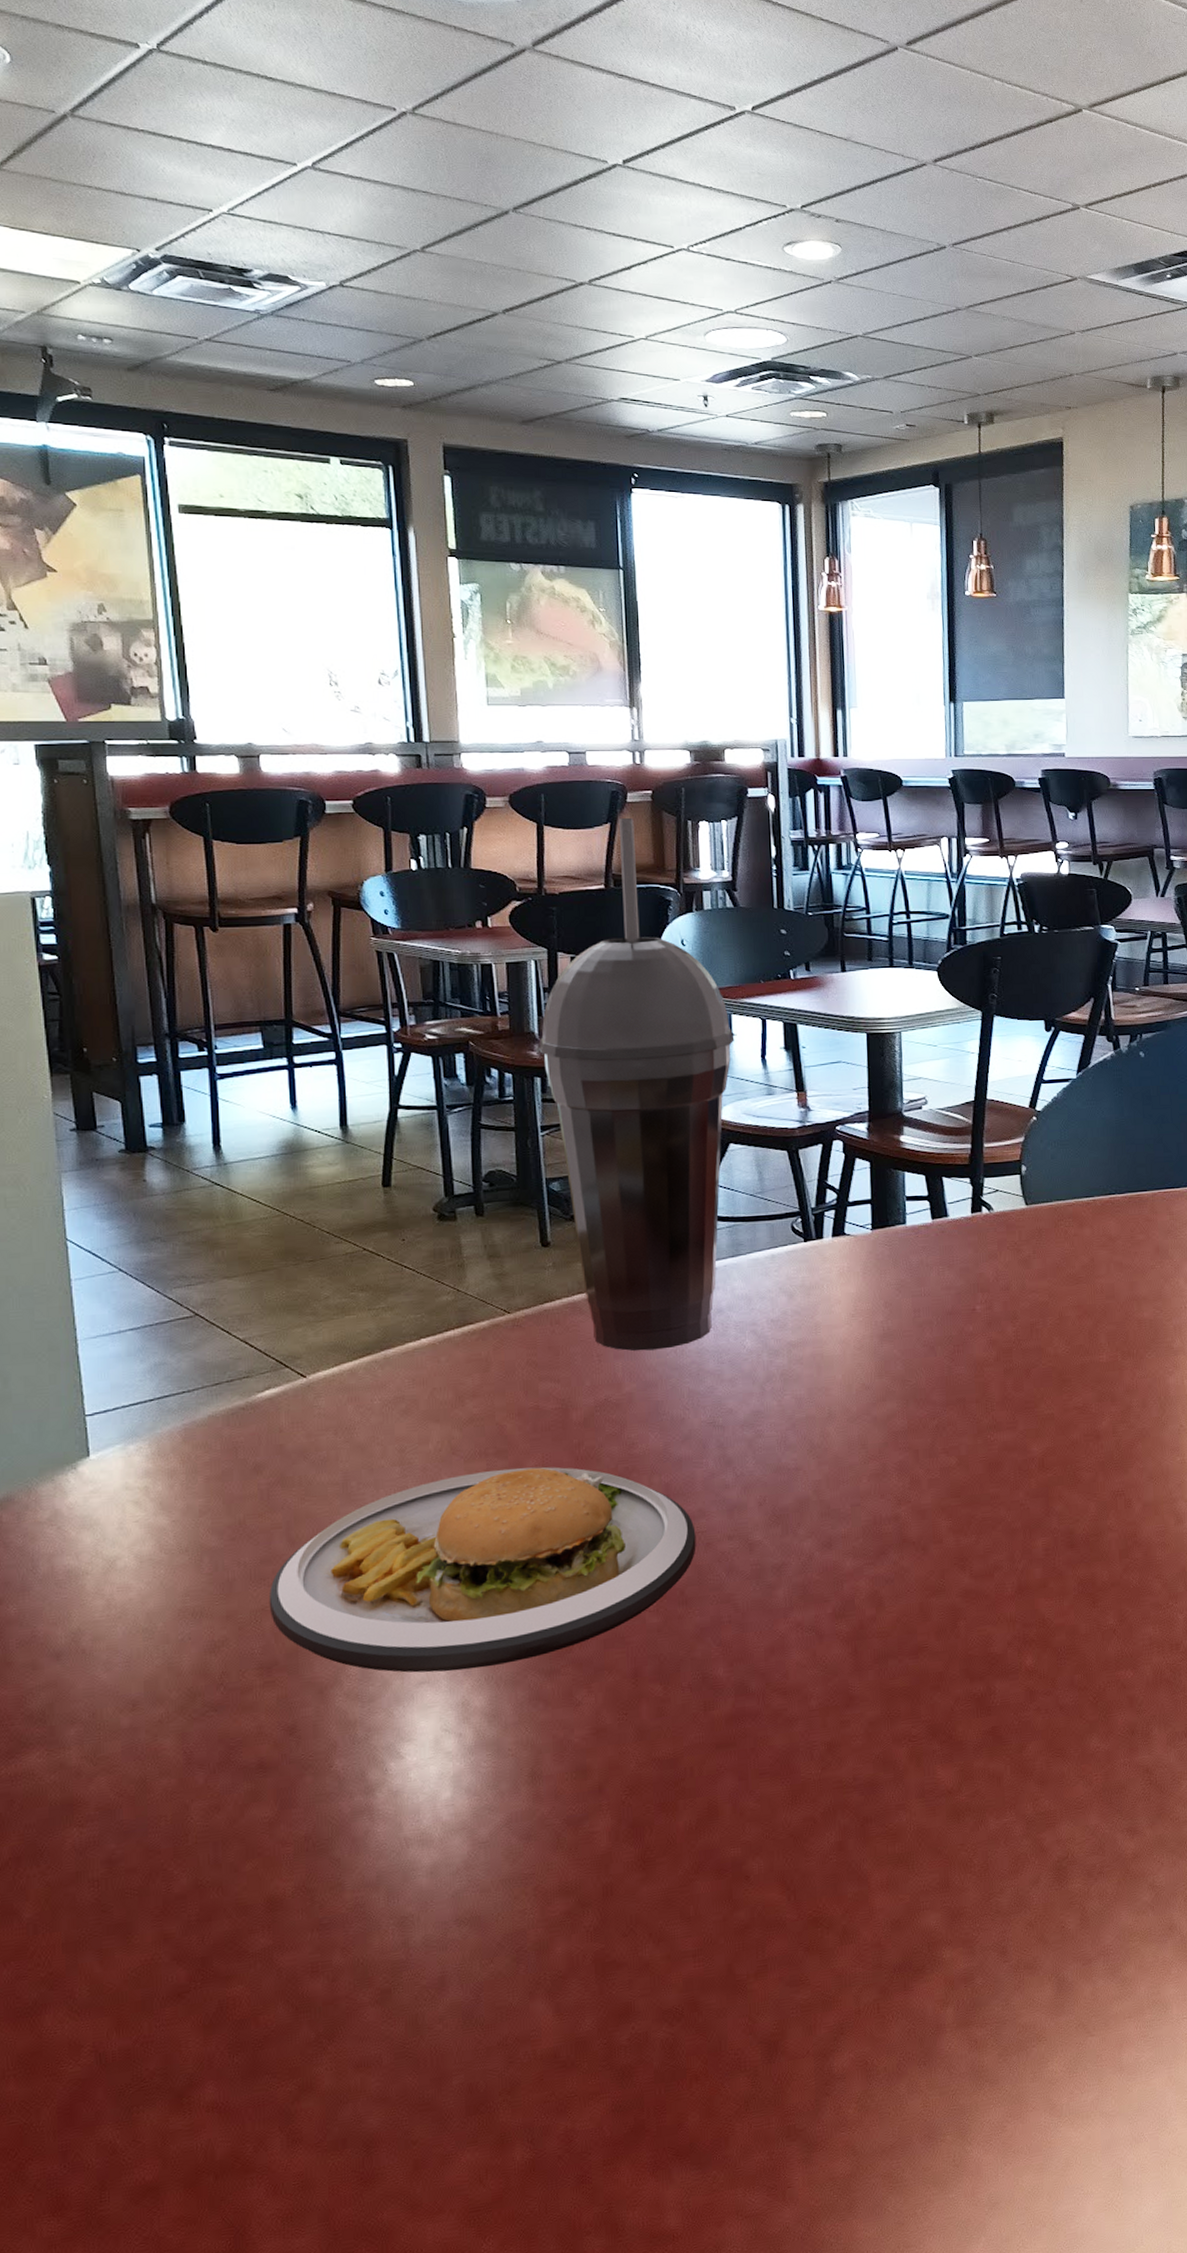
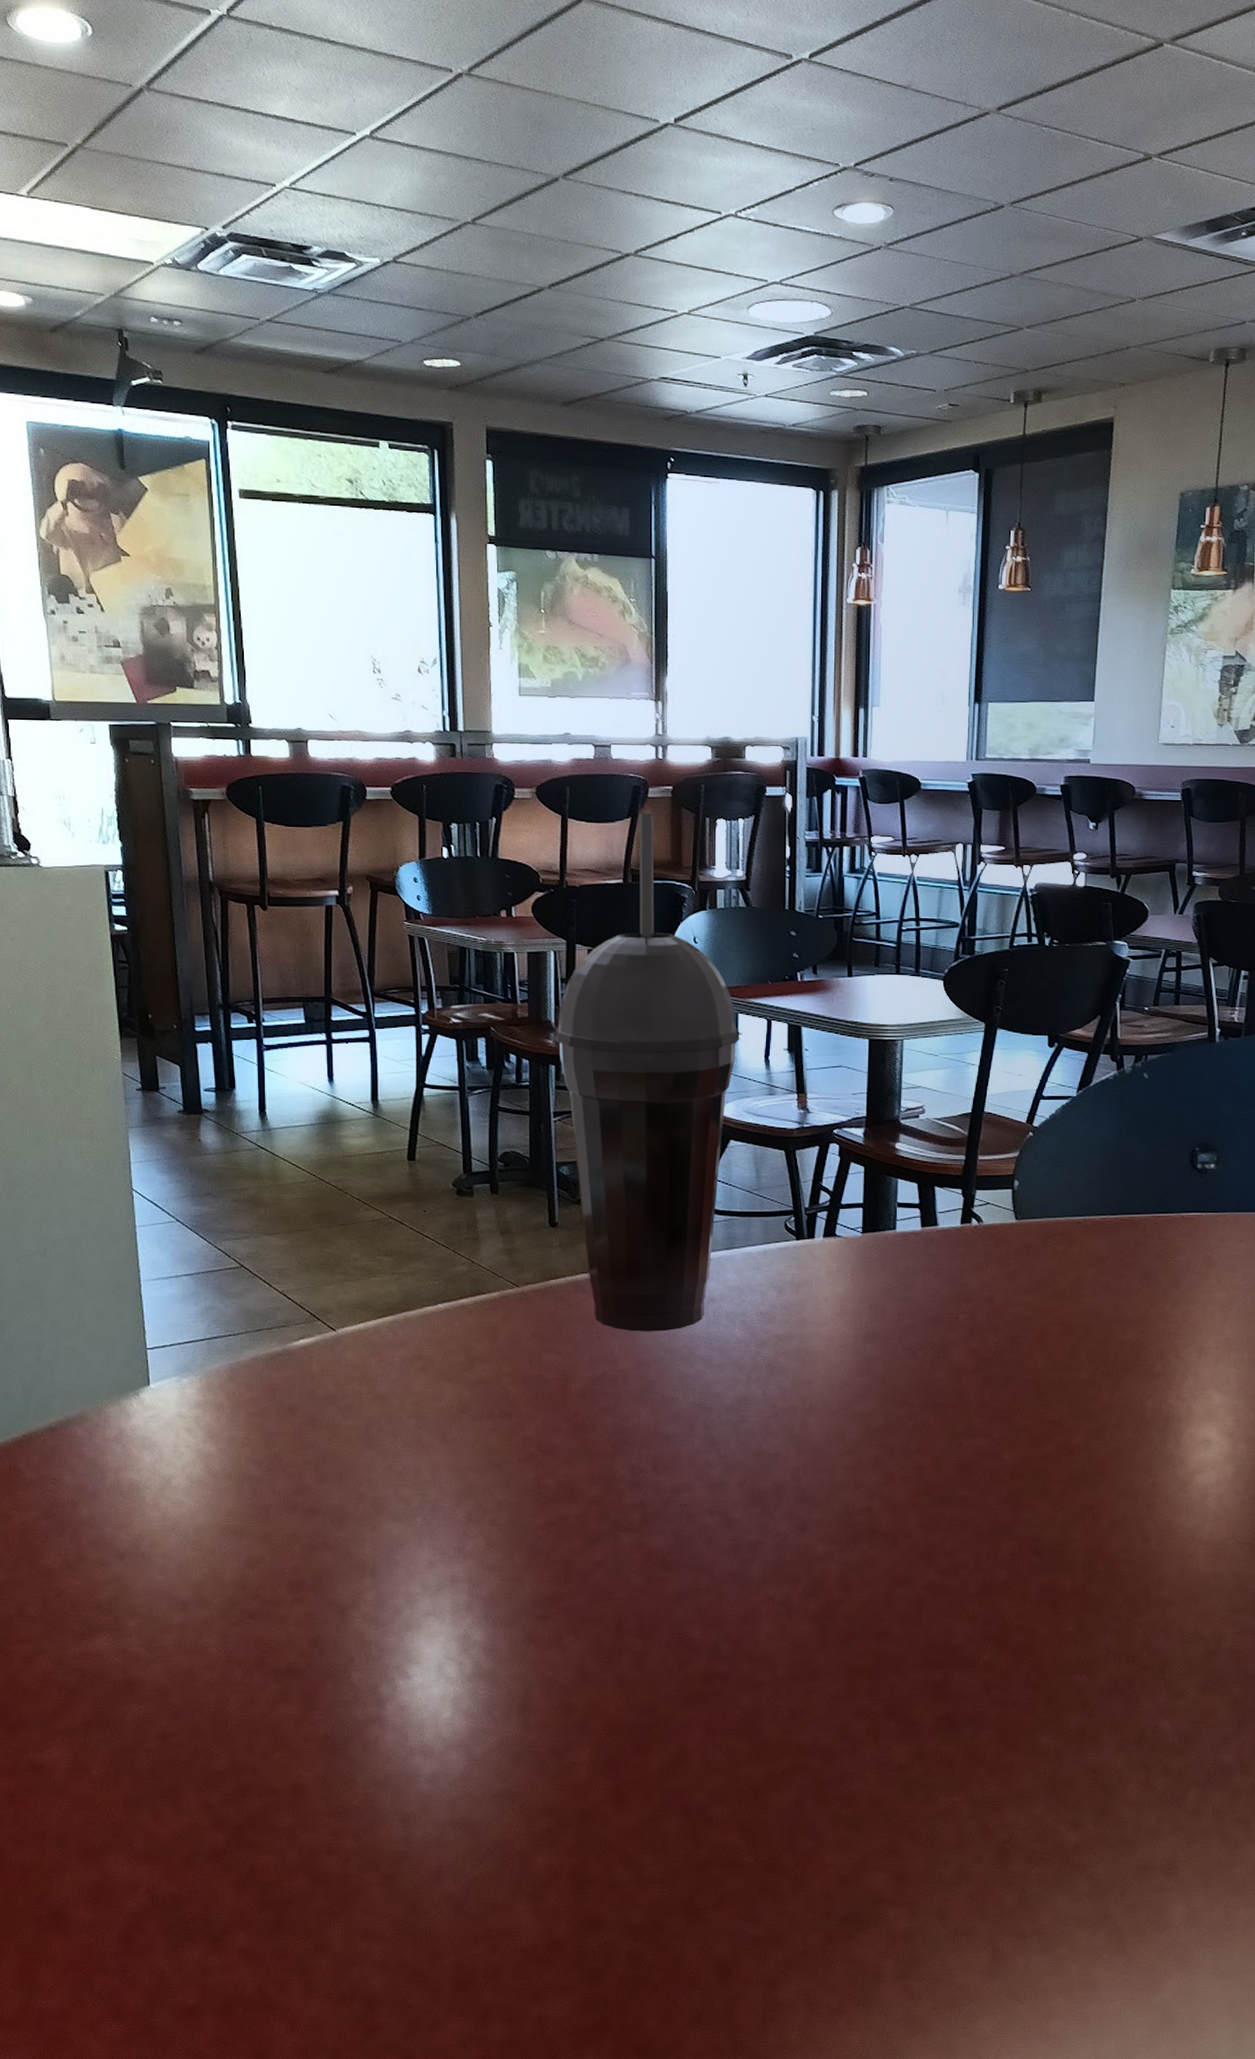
hamburger: present [269,1467,696,1673] -> none [299,1430,679,1607]

